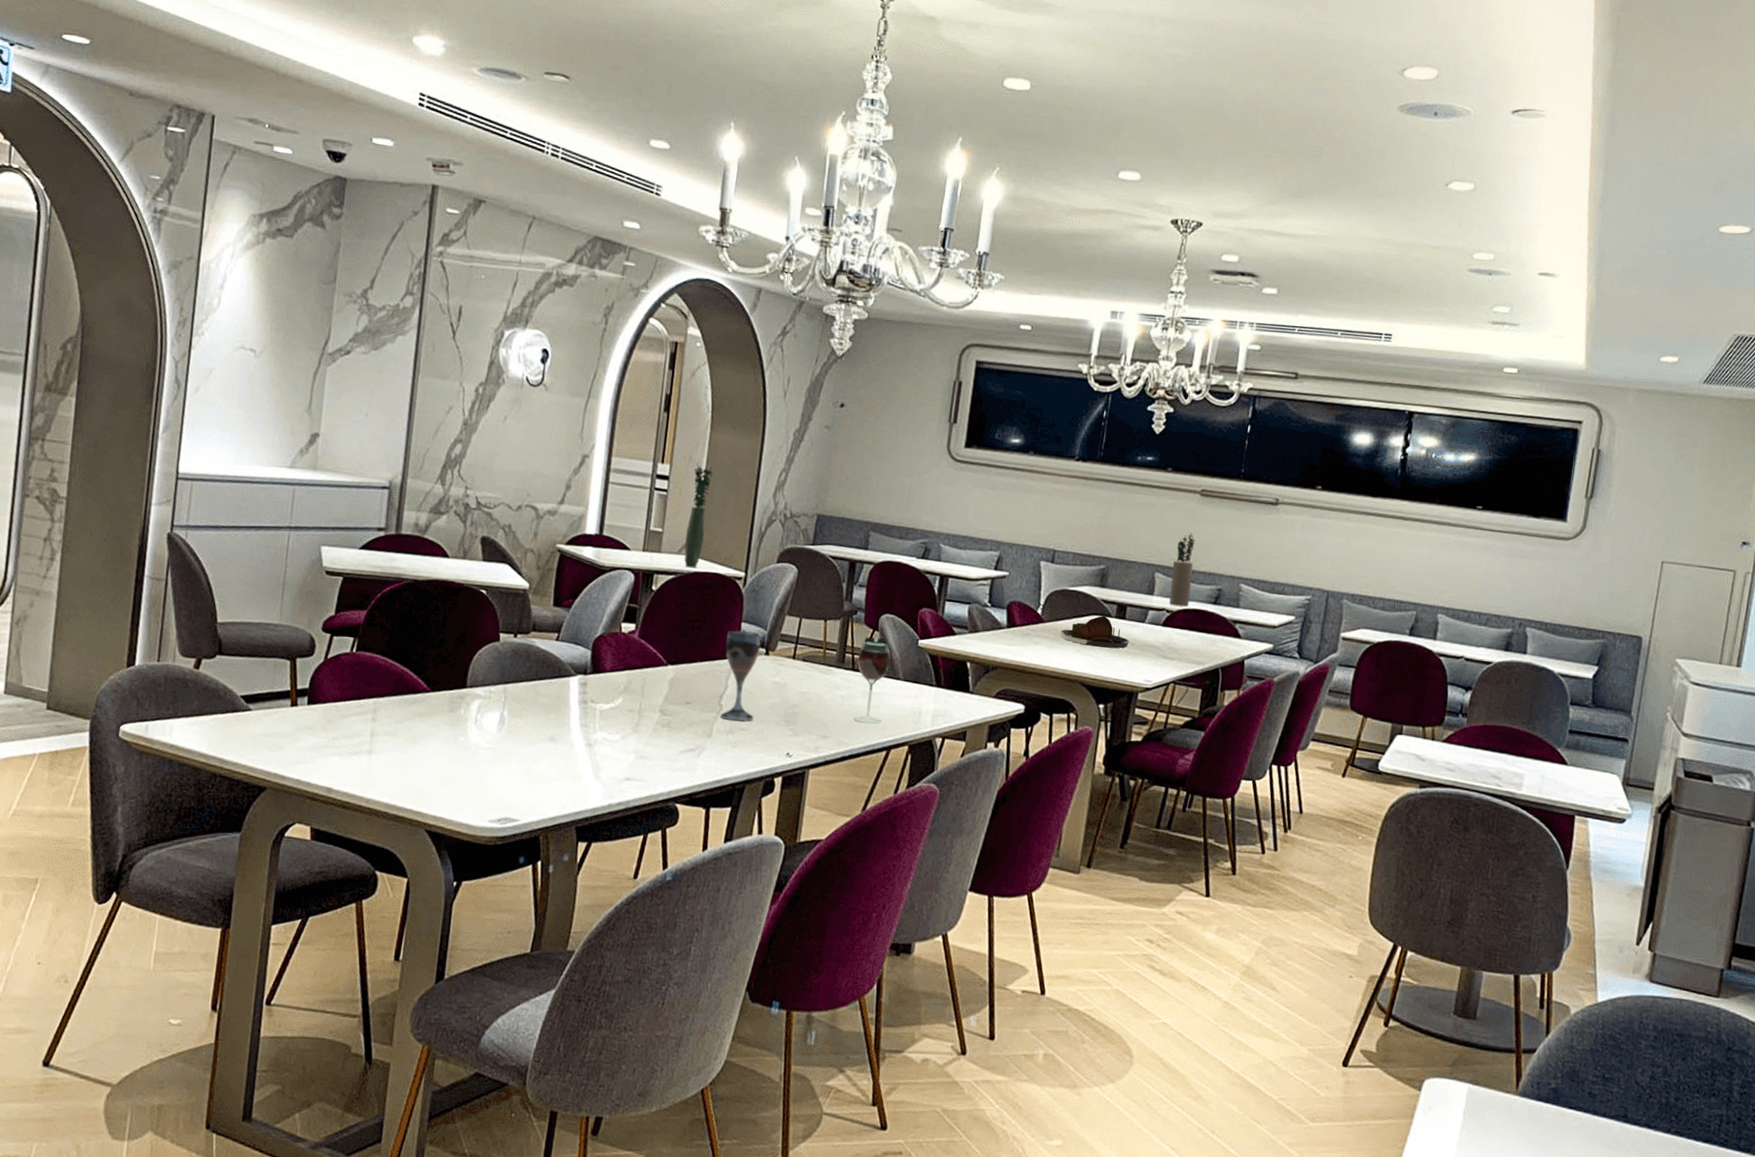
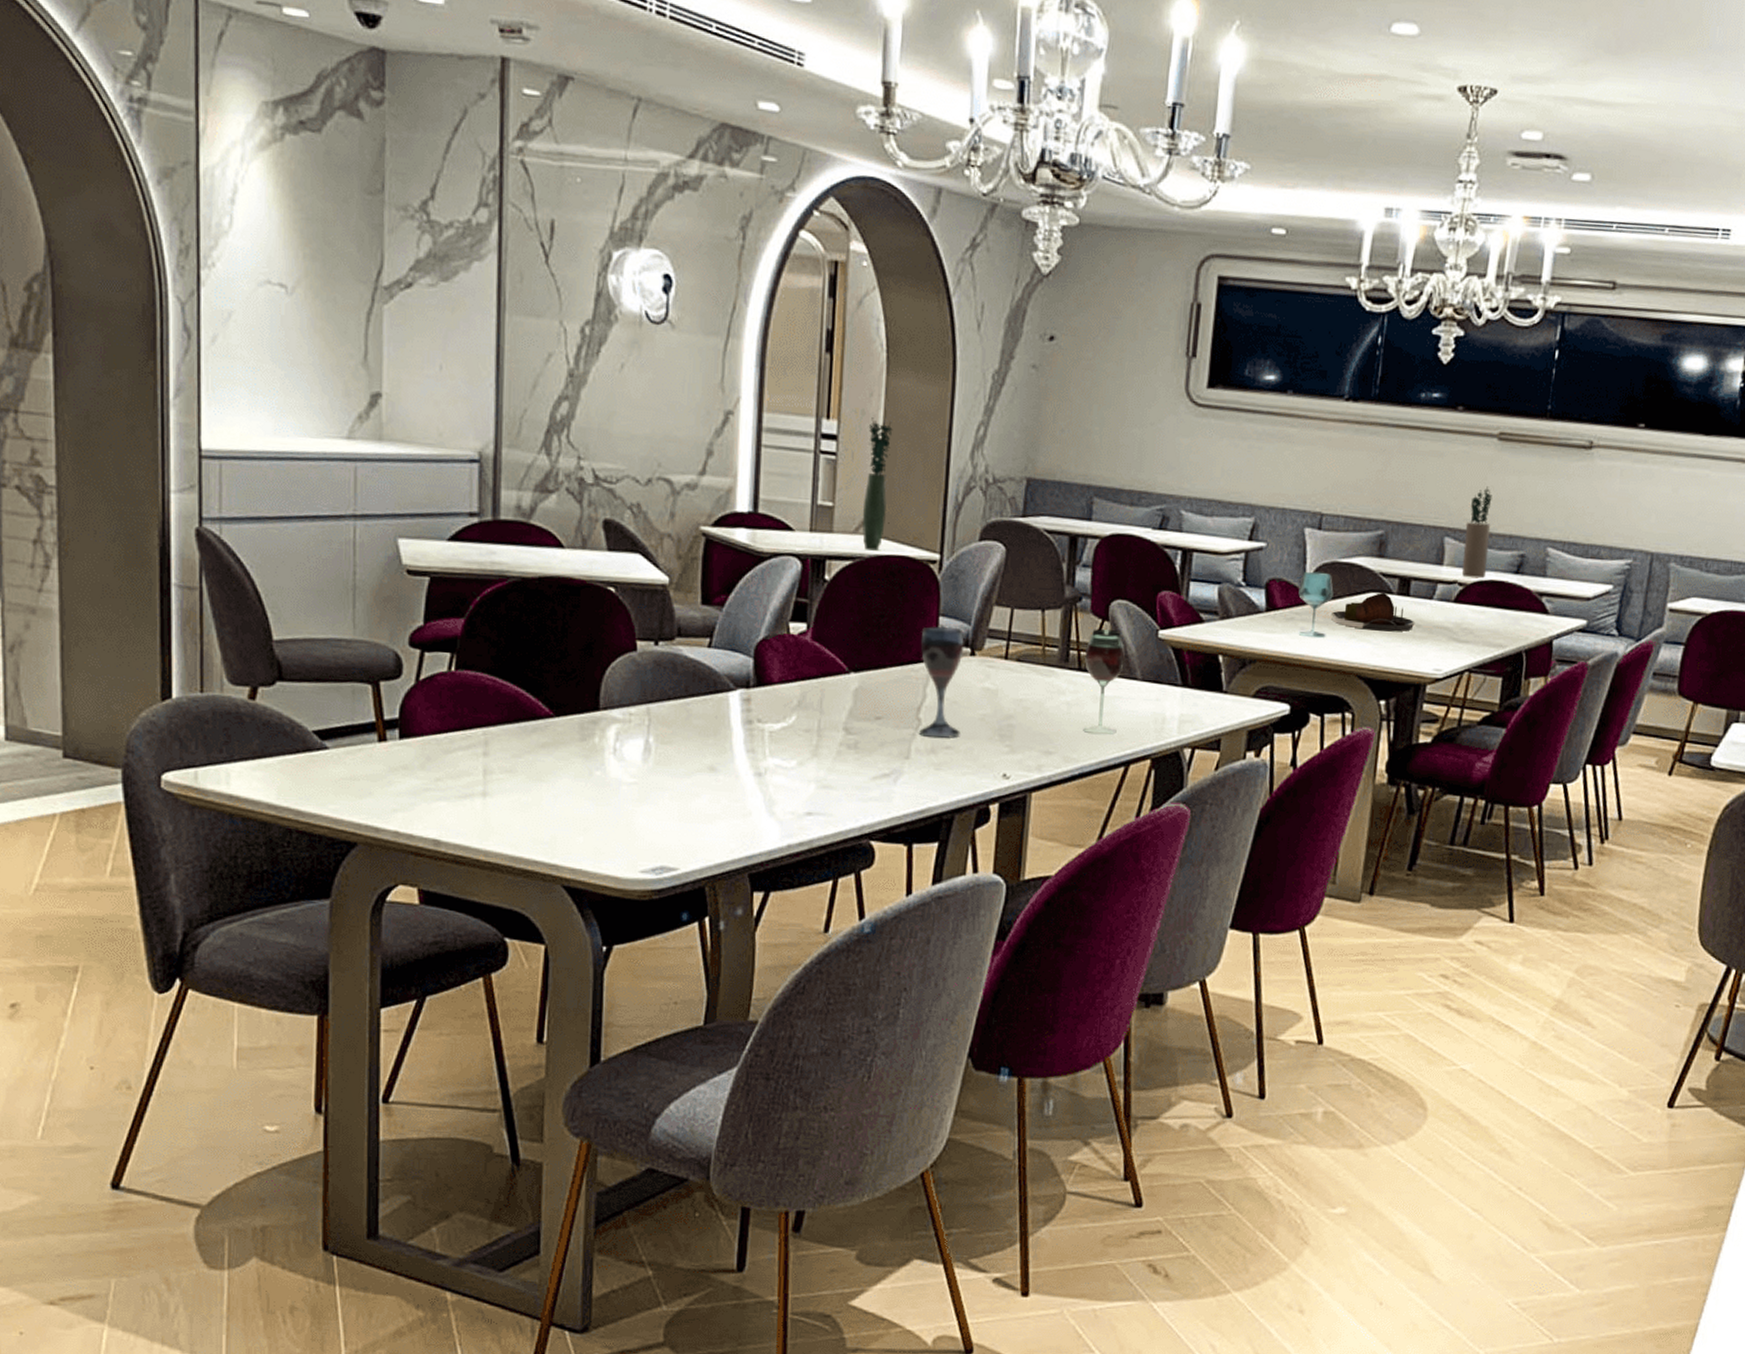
wine glass: none [1033,596,1063,651] -> present [1298,571,1334,638]

